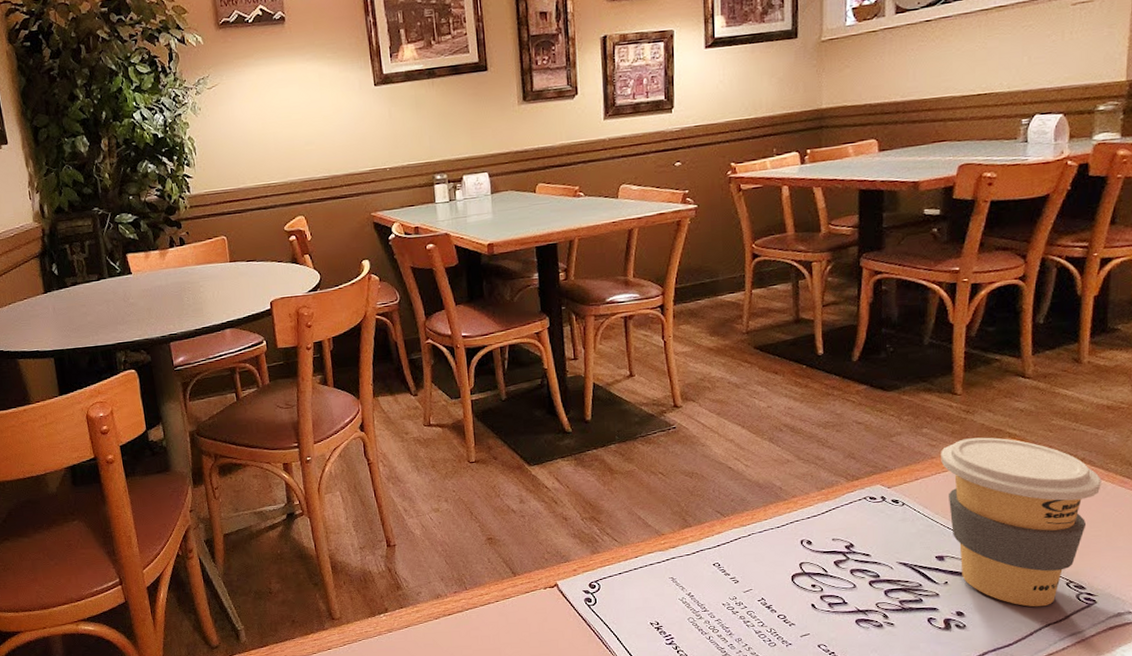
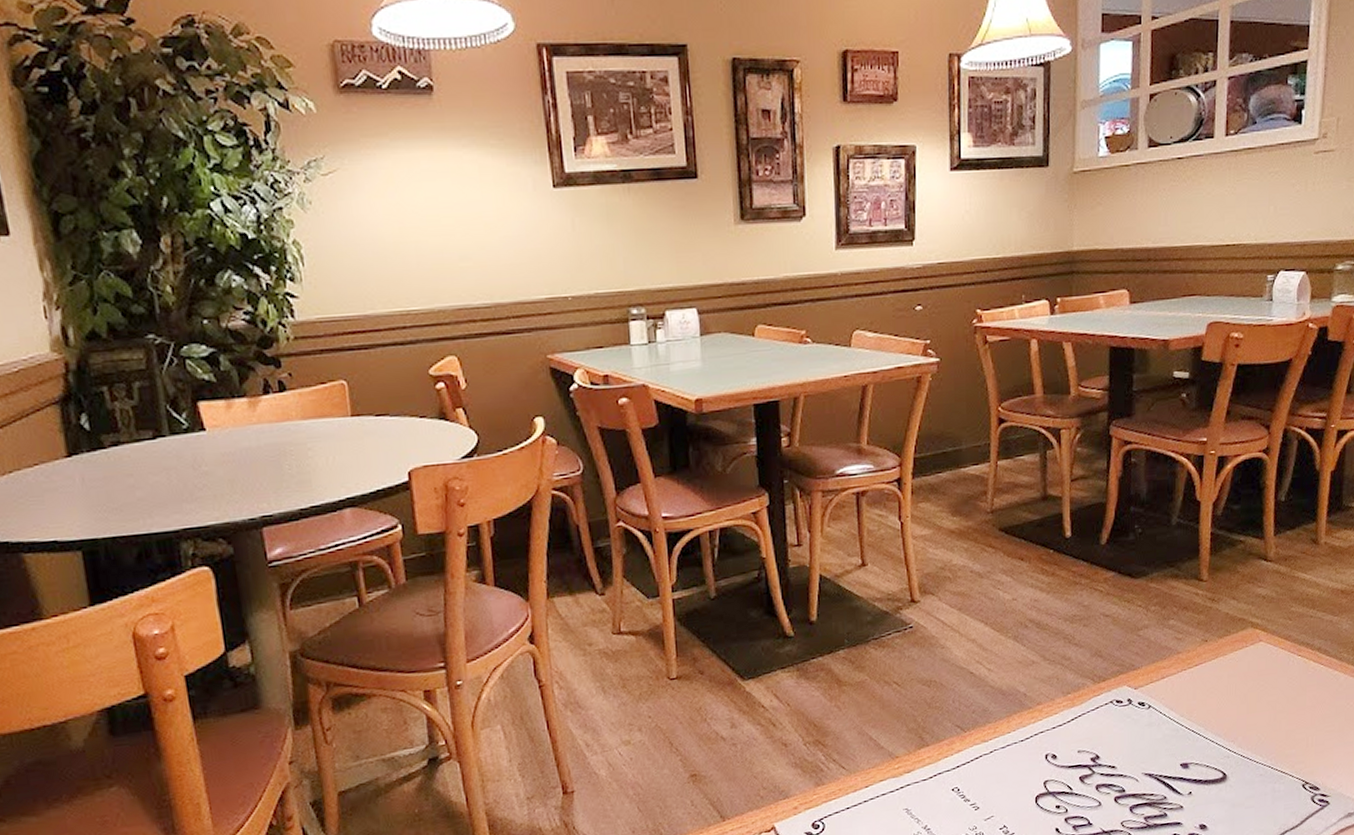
coffee cup: present [941,437,1102,607] -> none [1187,627,1335,814]

